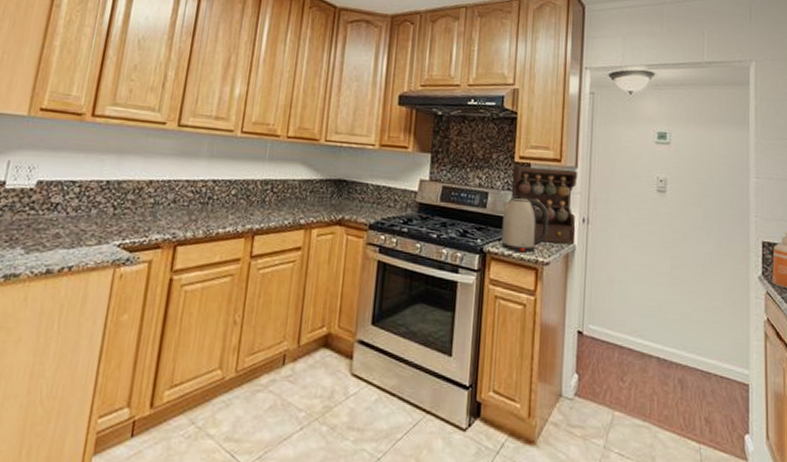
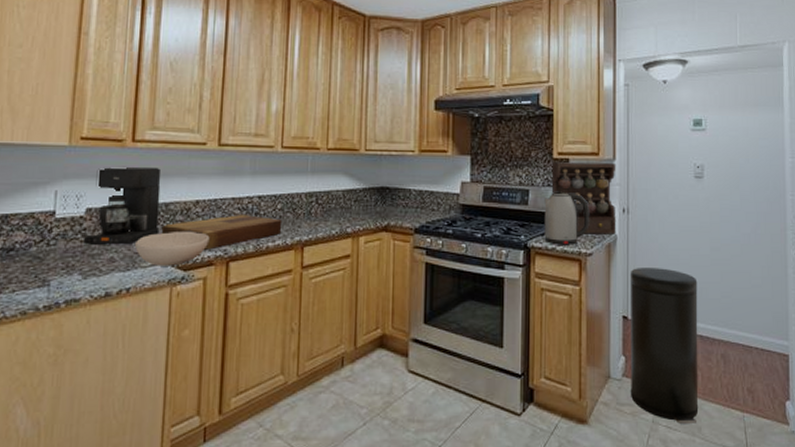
coffee maker: none [29,140,118,221] -> present [82,166,162,245]
bowl: none [82,210,160,247] -> present [135,230,210,266]
cutting board: none [110,198,235,232] -> present [161,215,282,250]
pedal bin: none [581,281,657,452] -> present [630,268,699,424]

